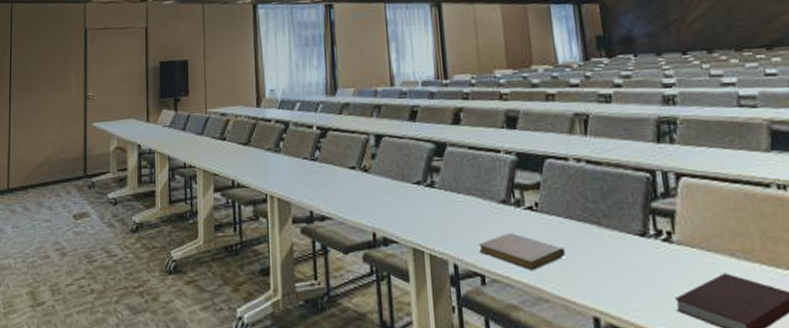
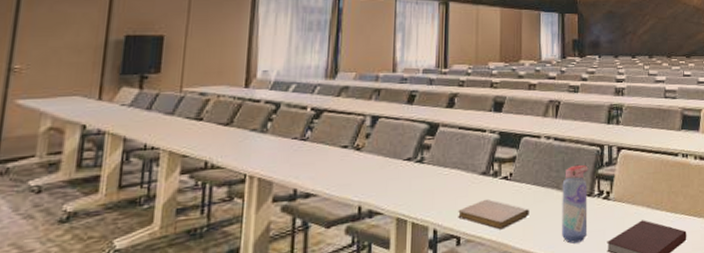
water bottle: none [603,195,647,296] -> present [562,164,588,244]

